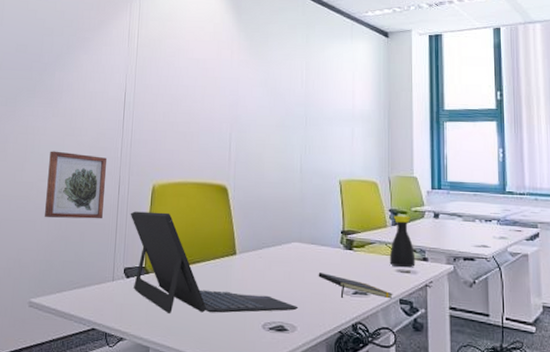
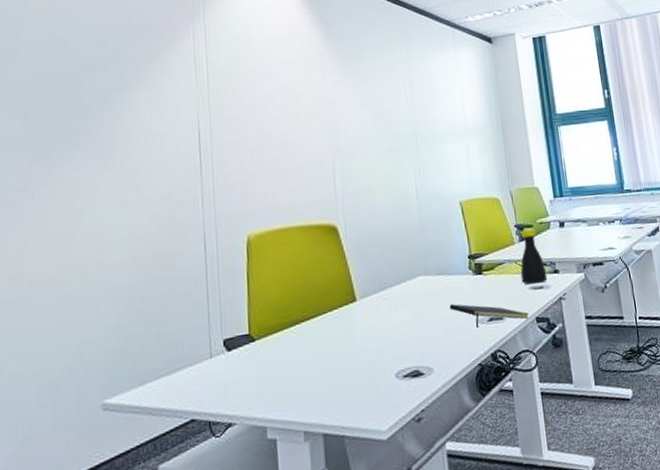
wall art: present [45,151,108,219] -> none [108,211,188,297]
laptop: present [130,211,299,313] -> none [223,266,433,383]

